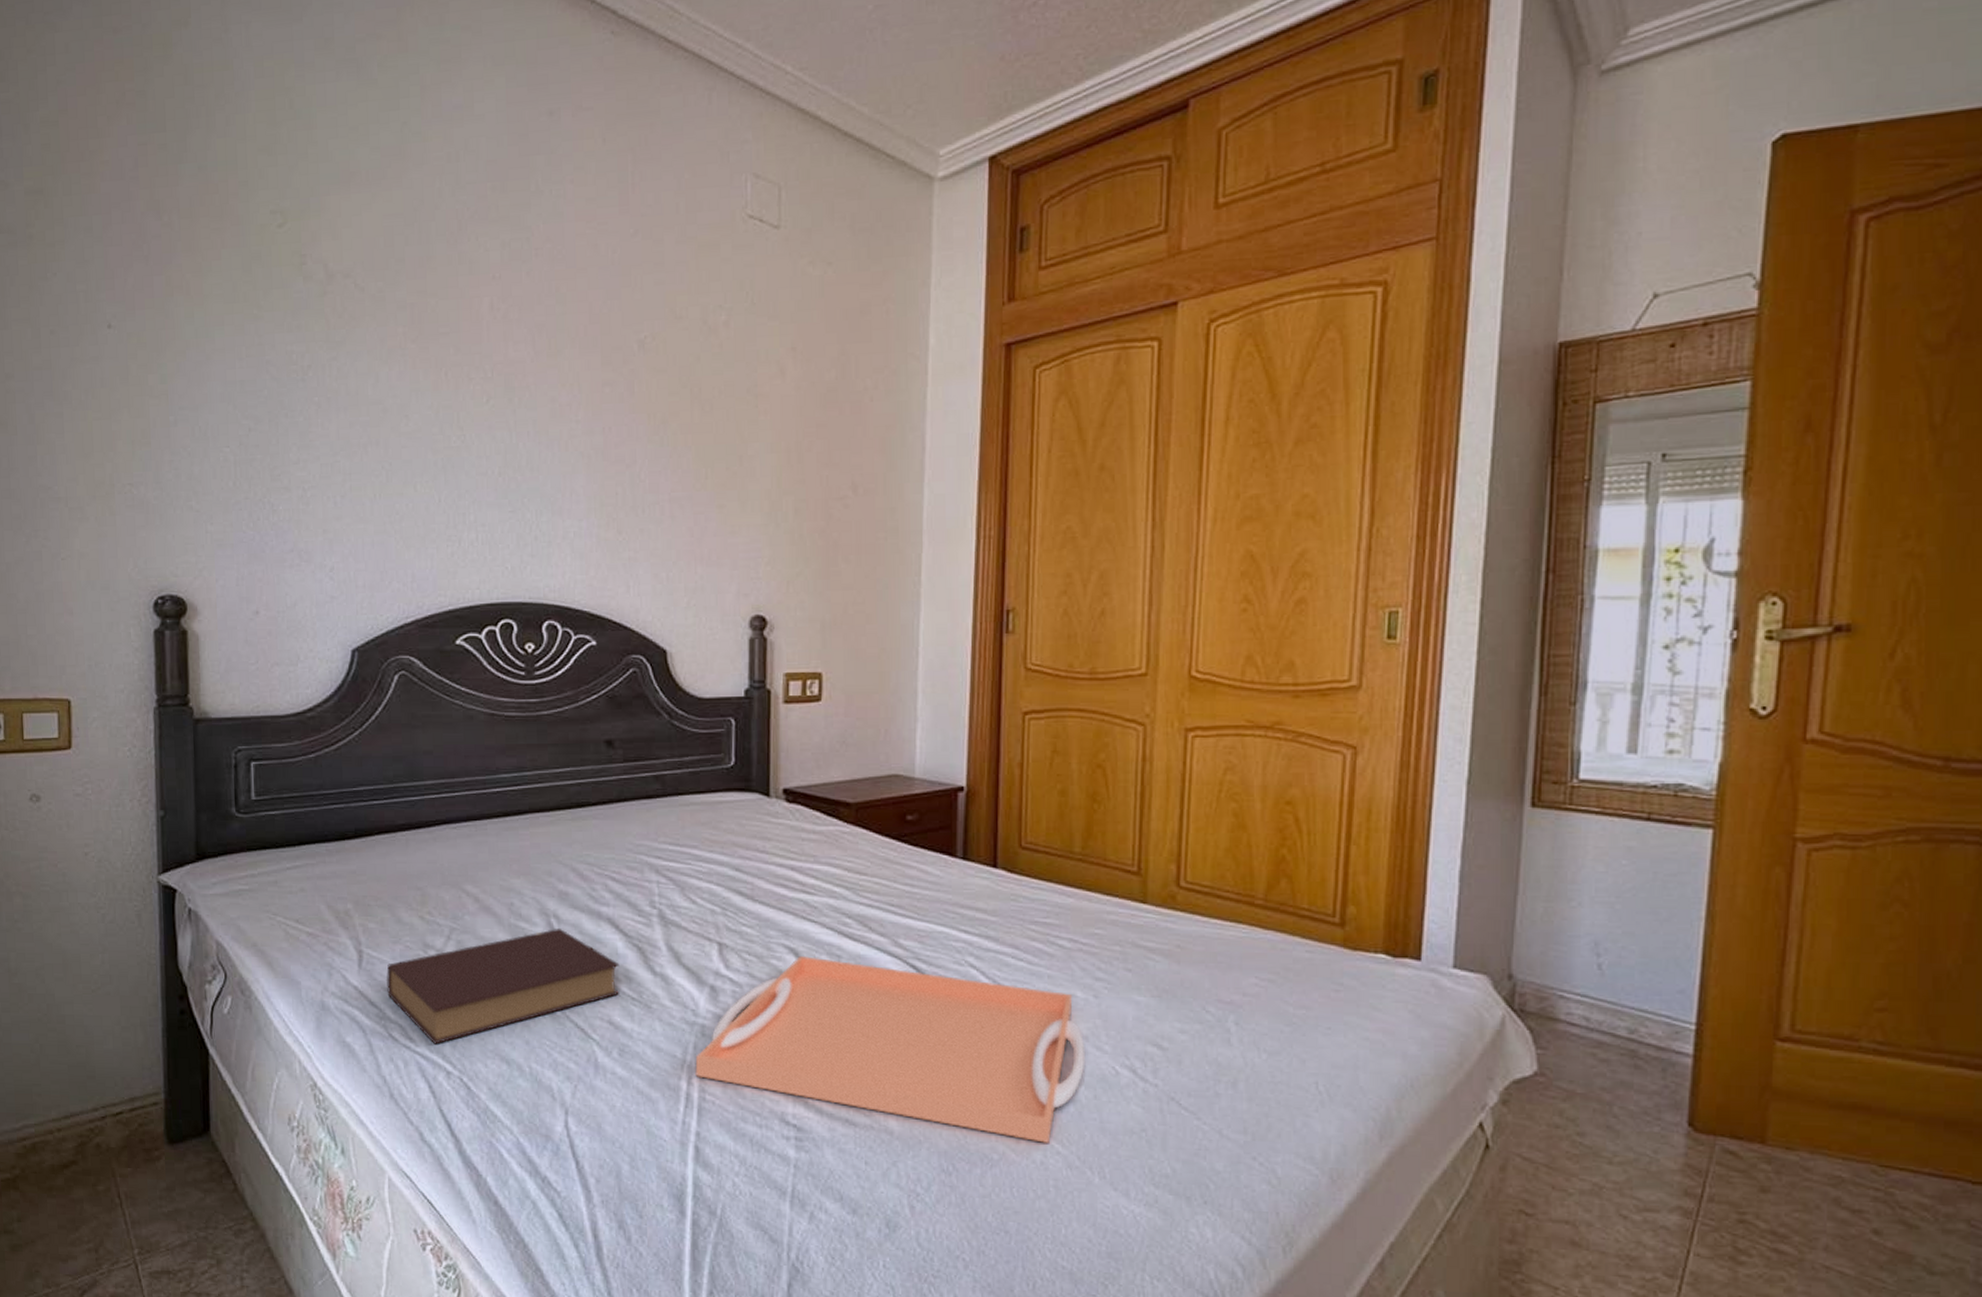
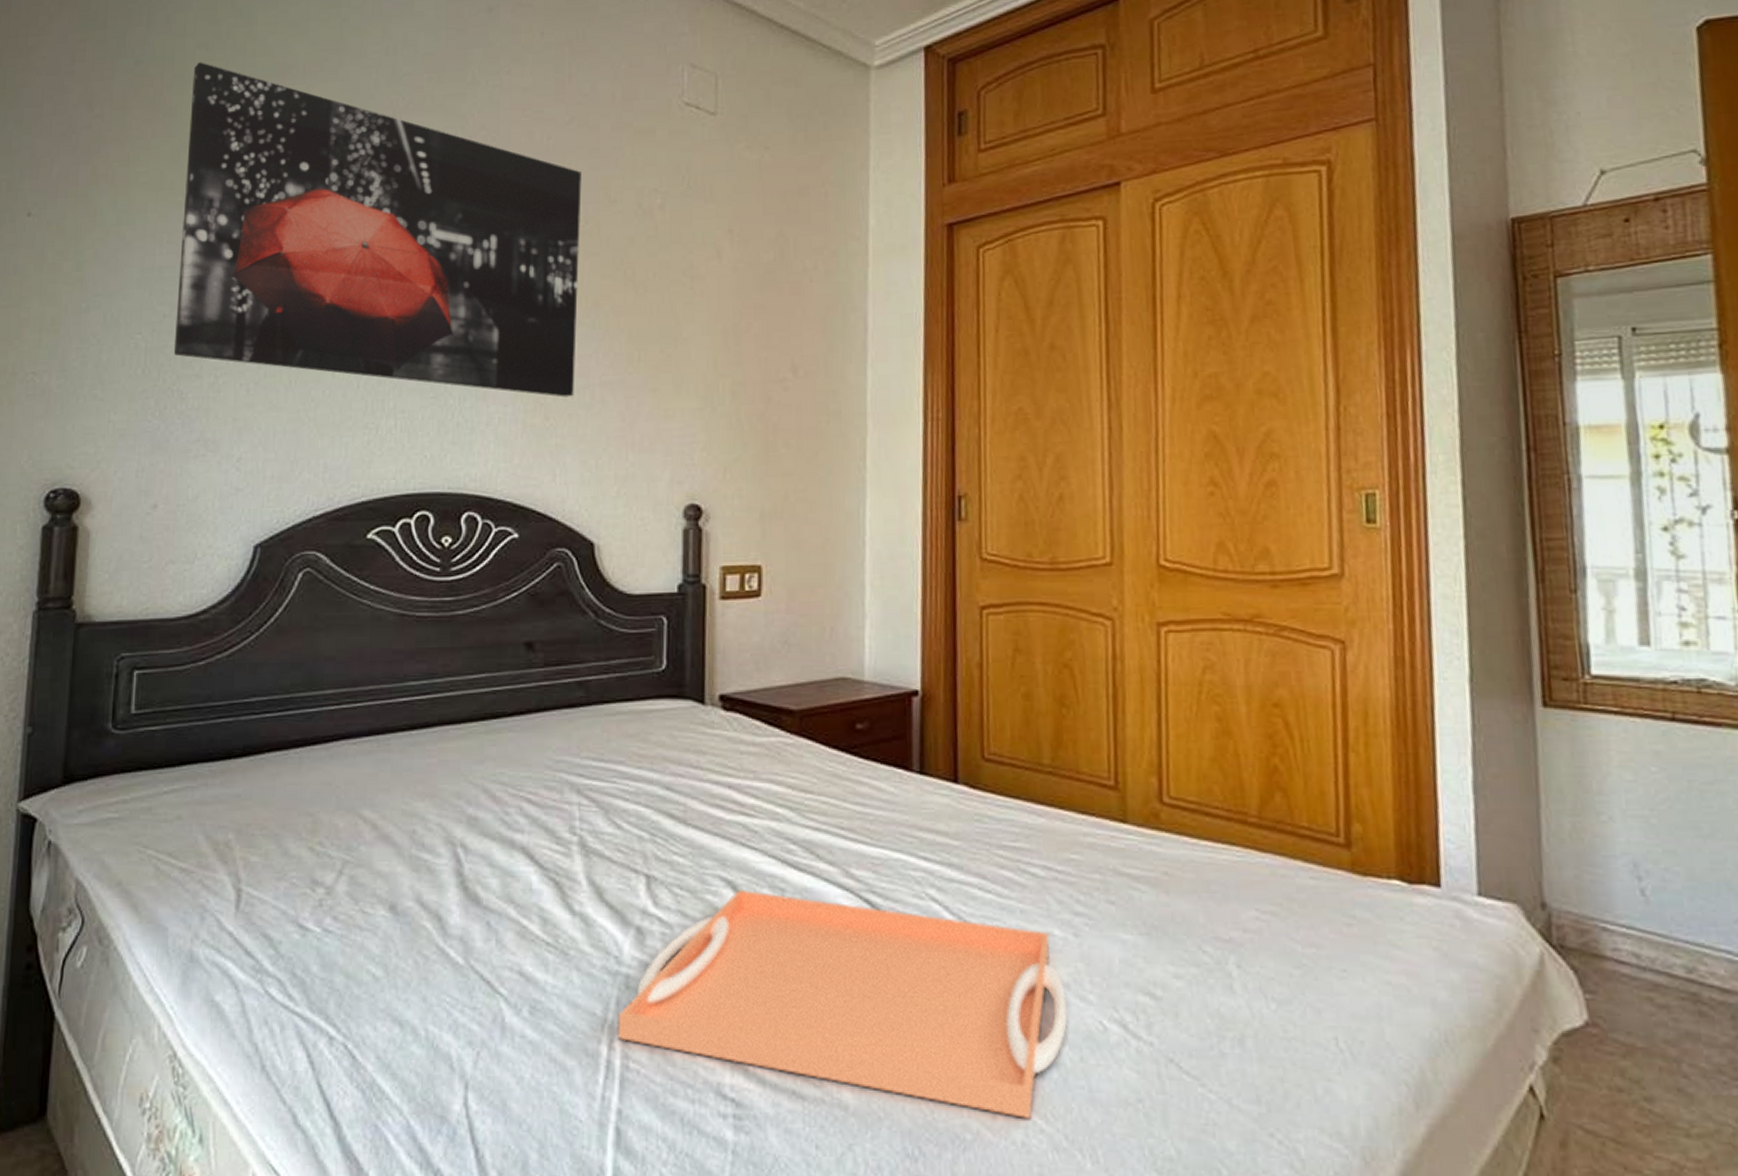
wall art: none [257,168,648,513] -> present [173,62,582,398]
book: present [385,927,620,1044] -> none [265,859,533,1003]

